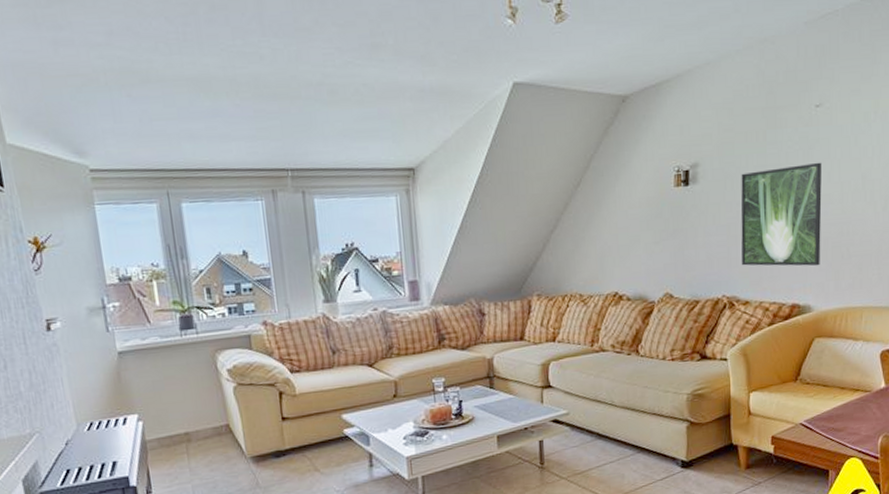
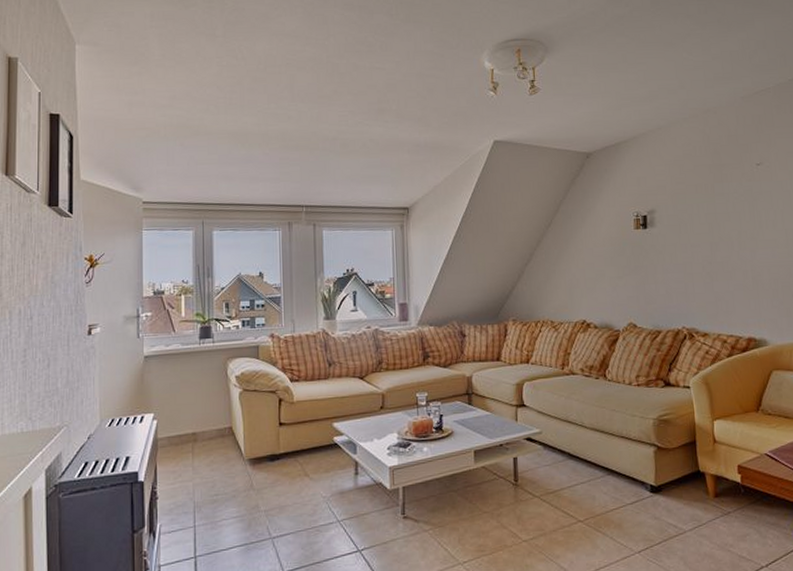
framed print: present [741,162,822,266] -> none [693,211,772,304]

